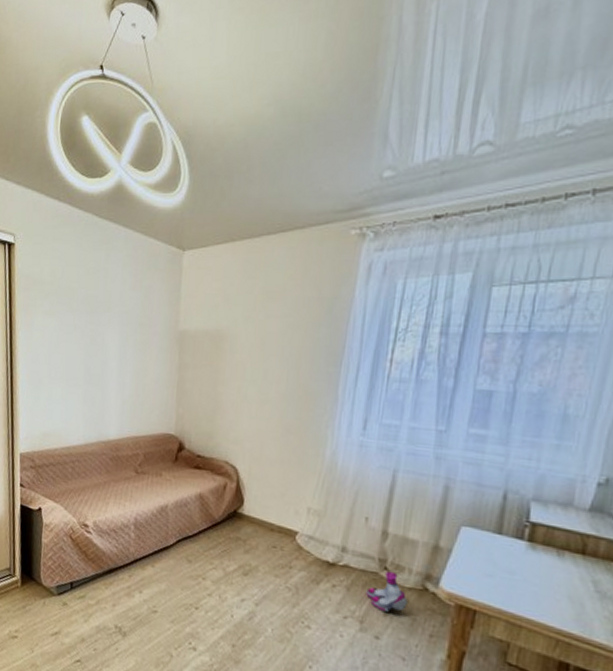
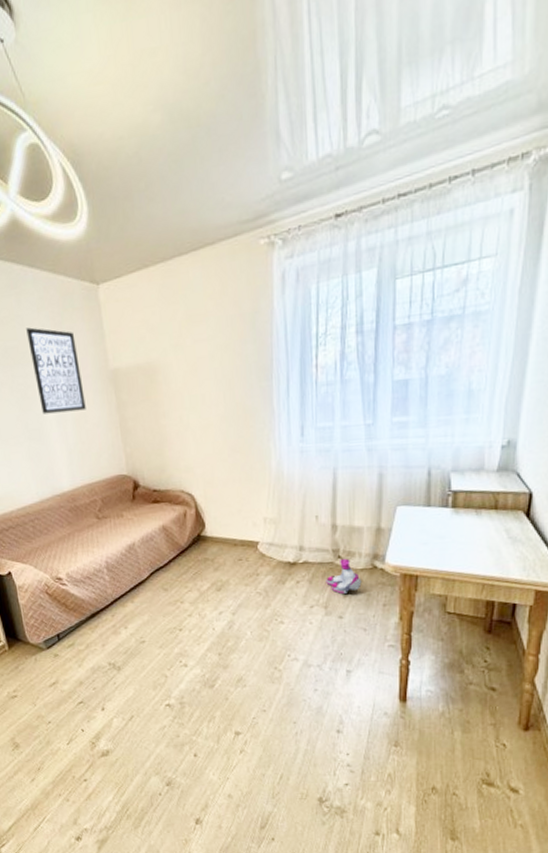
wall art: none [106,280,152,365] -> present [26,327,86,414]

